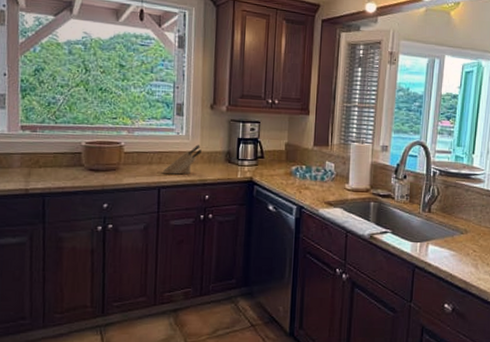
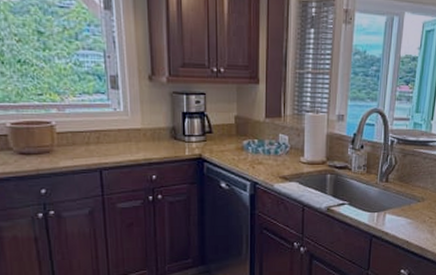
knife block: present [162,144,202,175] -> none [102,121,143,155]

